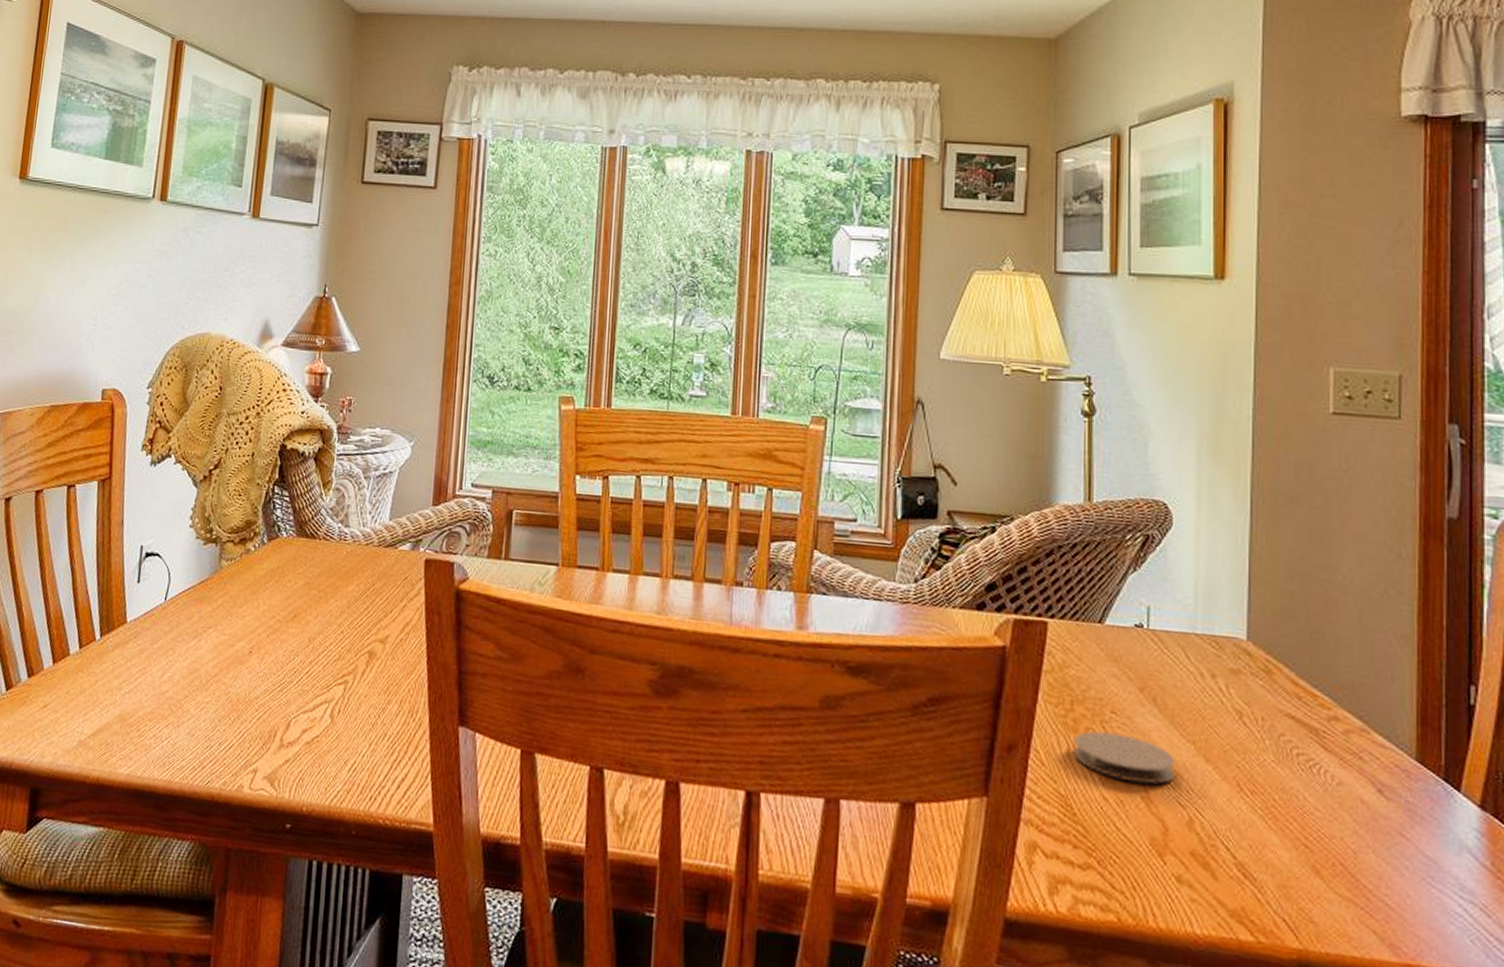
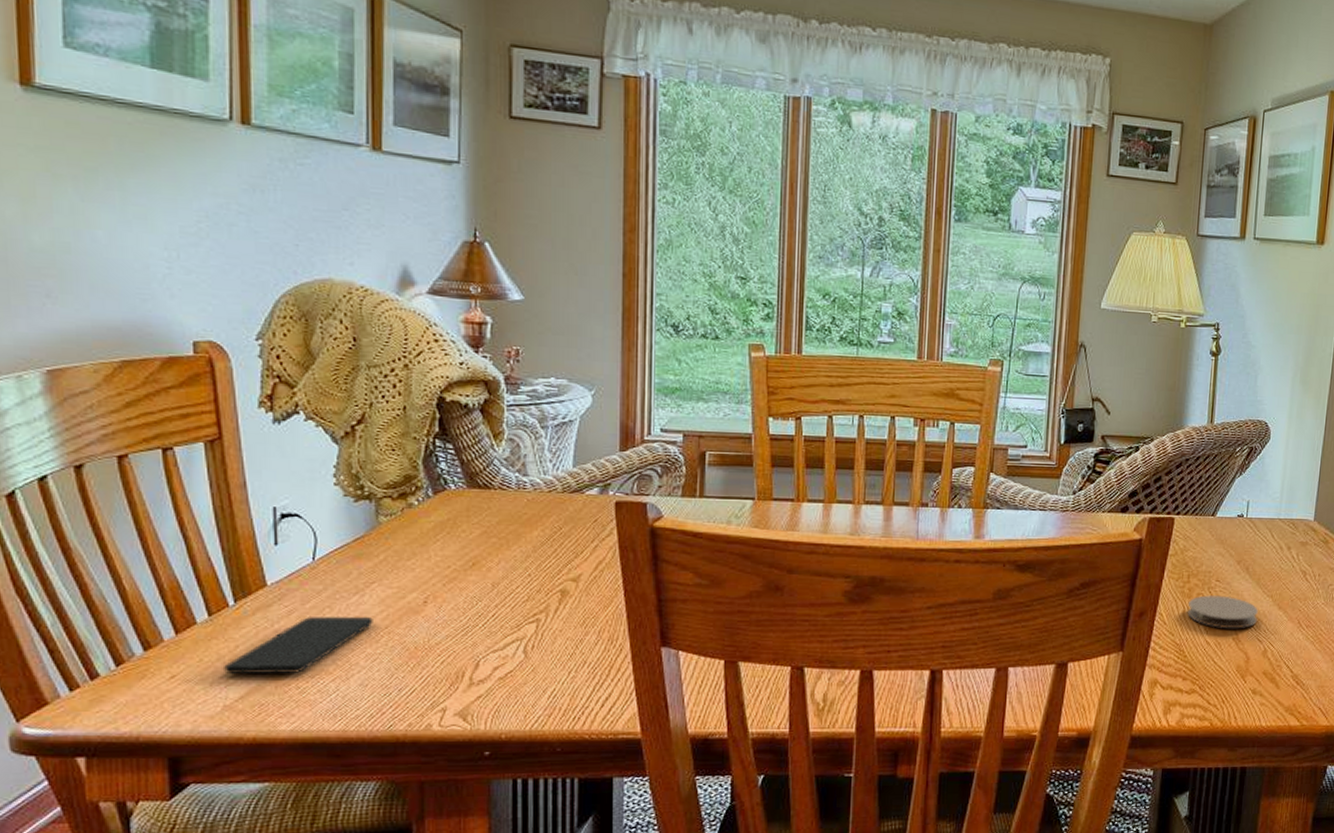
smartphone: none [84,656,206,715] -> present [224,616,373,673]

